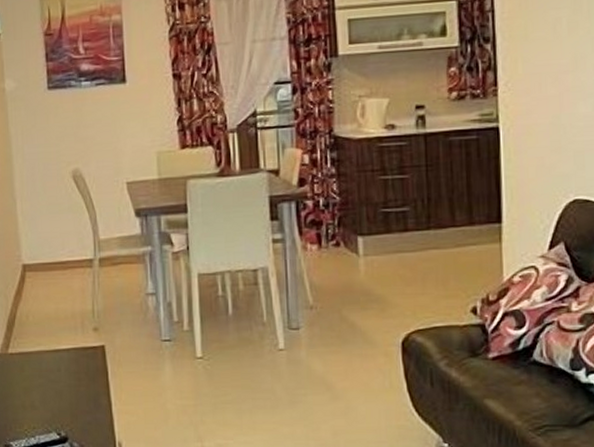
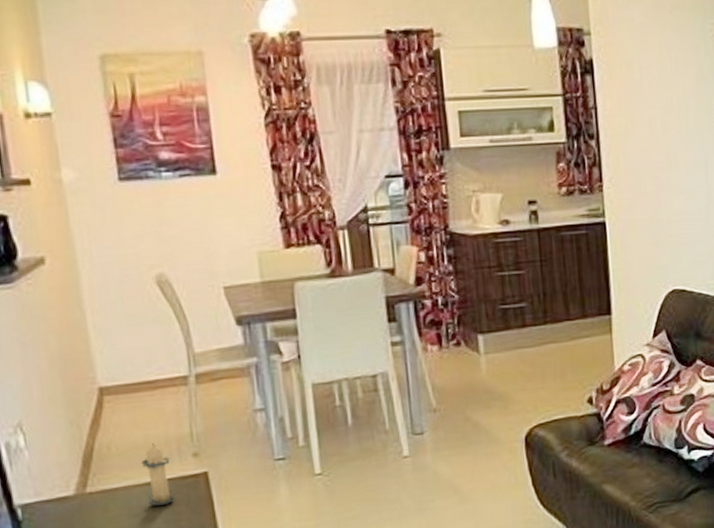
candle: none [51,316,76,371] -> present [141,443,175,506]

